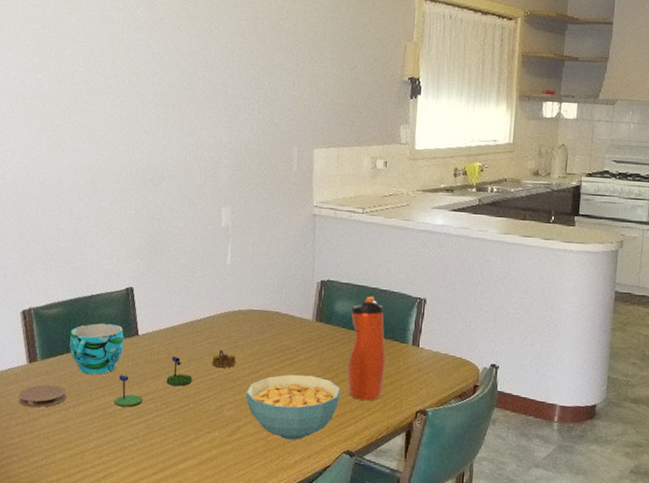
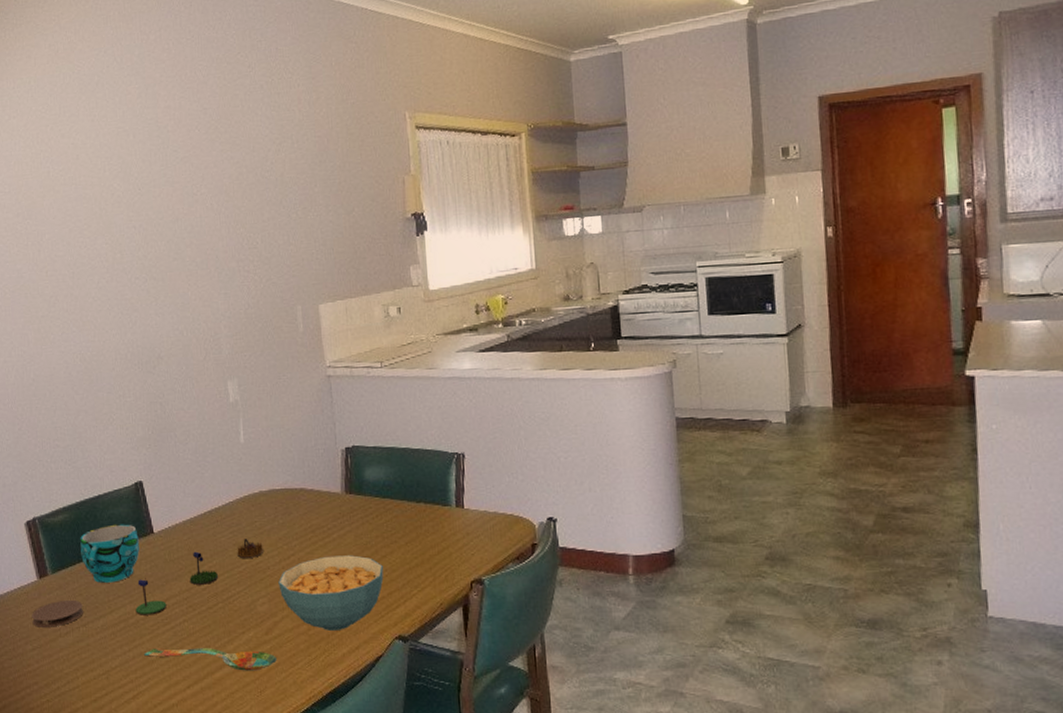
spoon: none [118,437,236,467] -> present [144,648,277,671]
water bottle: present [347,296,386,401] -> none [382,457,430,576]

